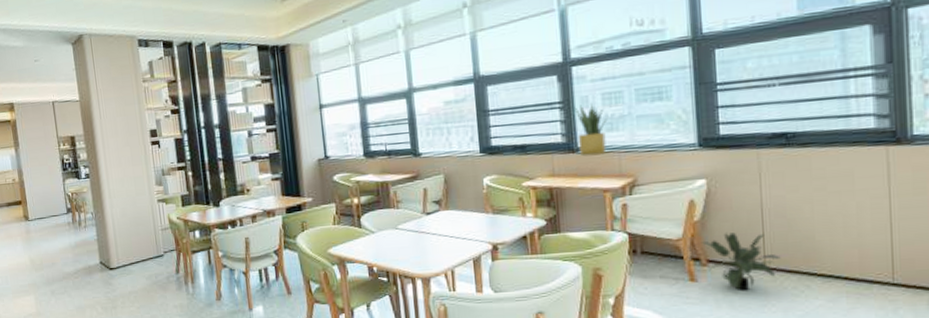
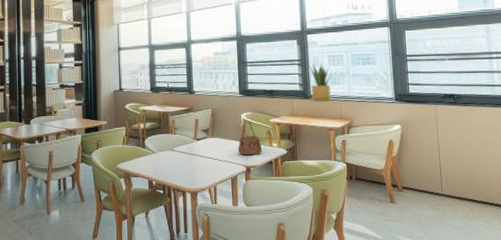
handbag: none [480,186,513,230] -> present [237,121,263,156]
potted plant: present [702,232,781,290] -> none [398,166,453,211]

